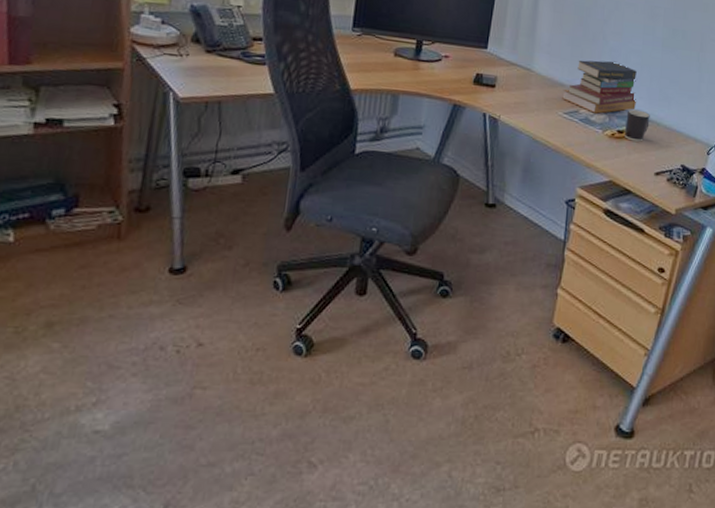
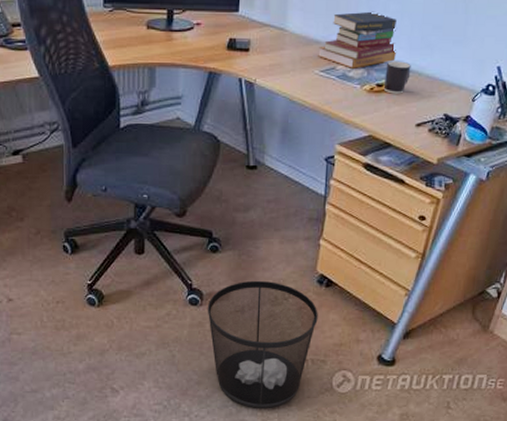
waste bin: none [430,331,553,492] -> present [207,280,318,409]

